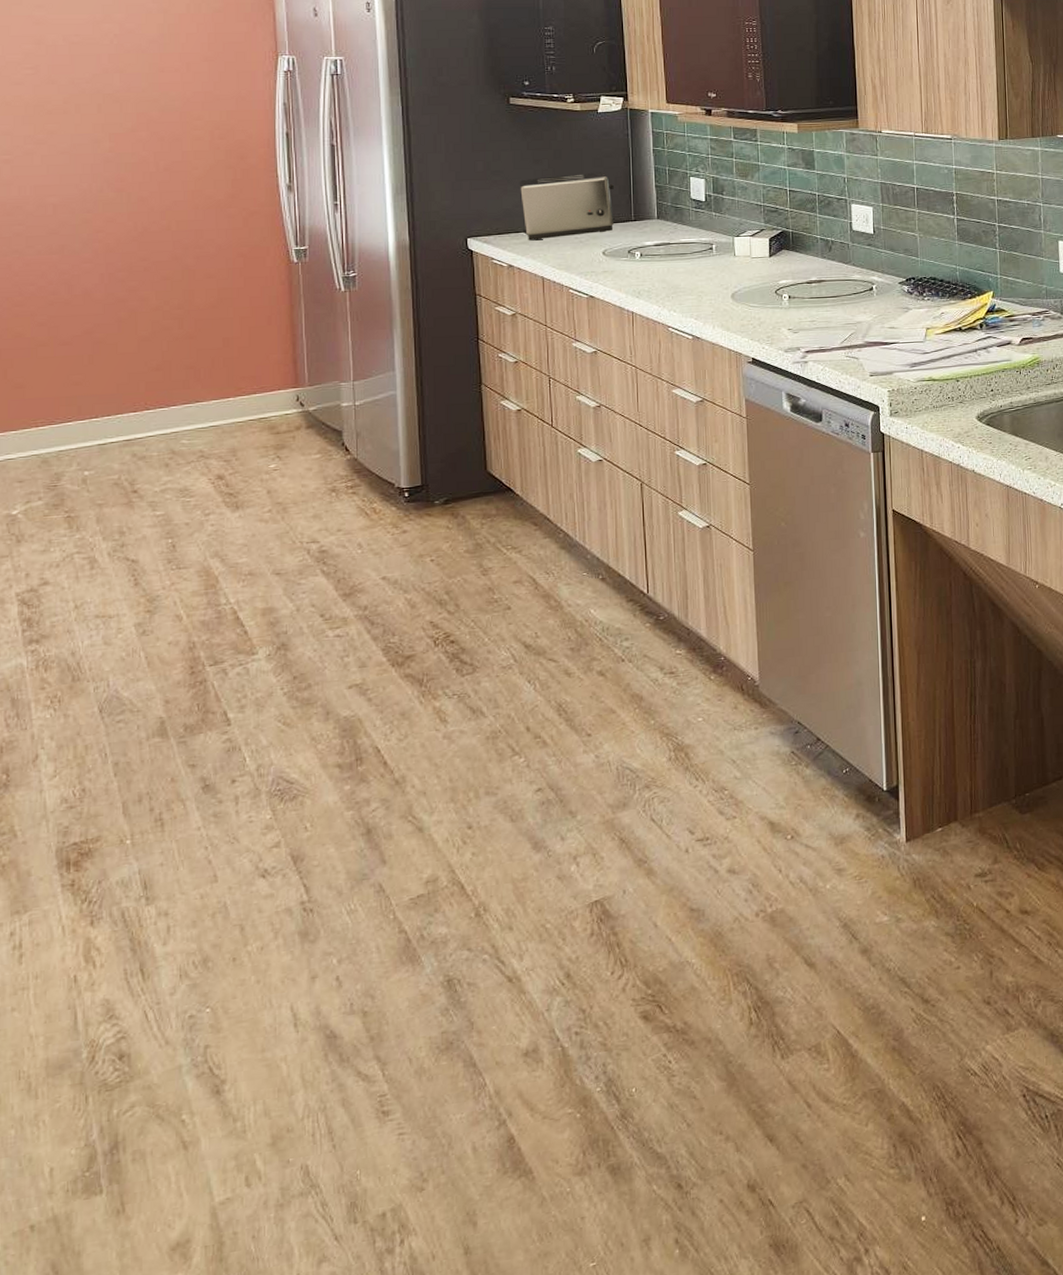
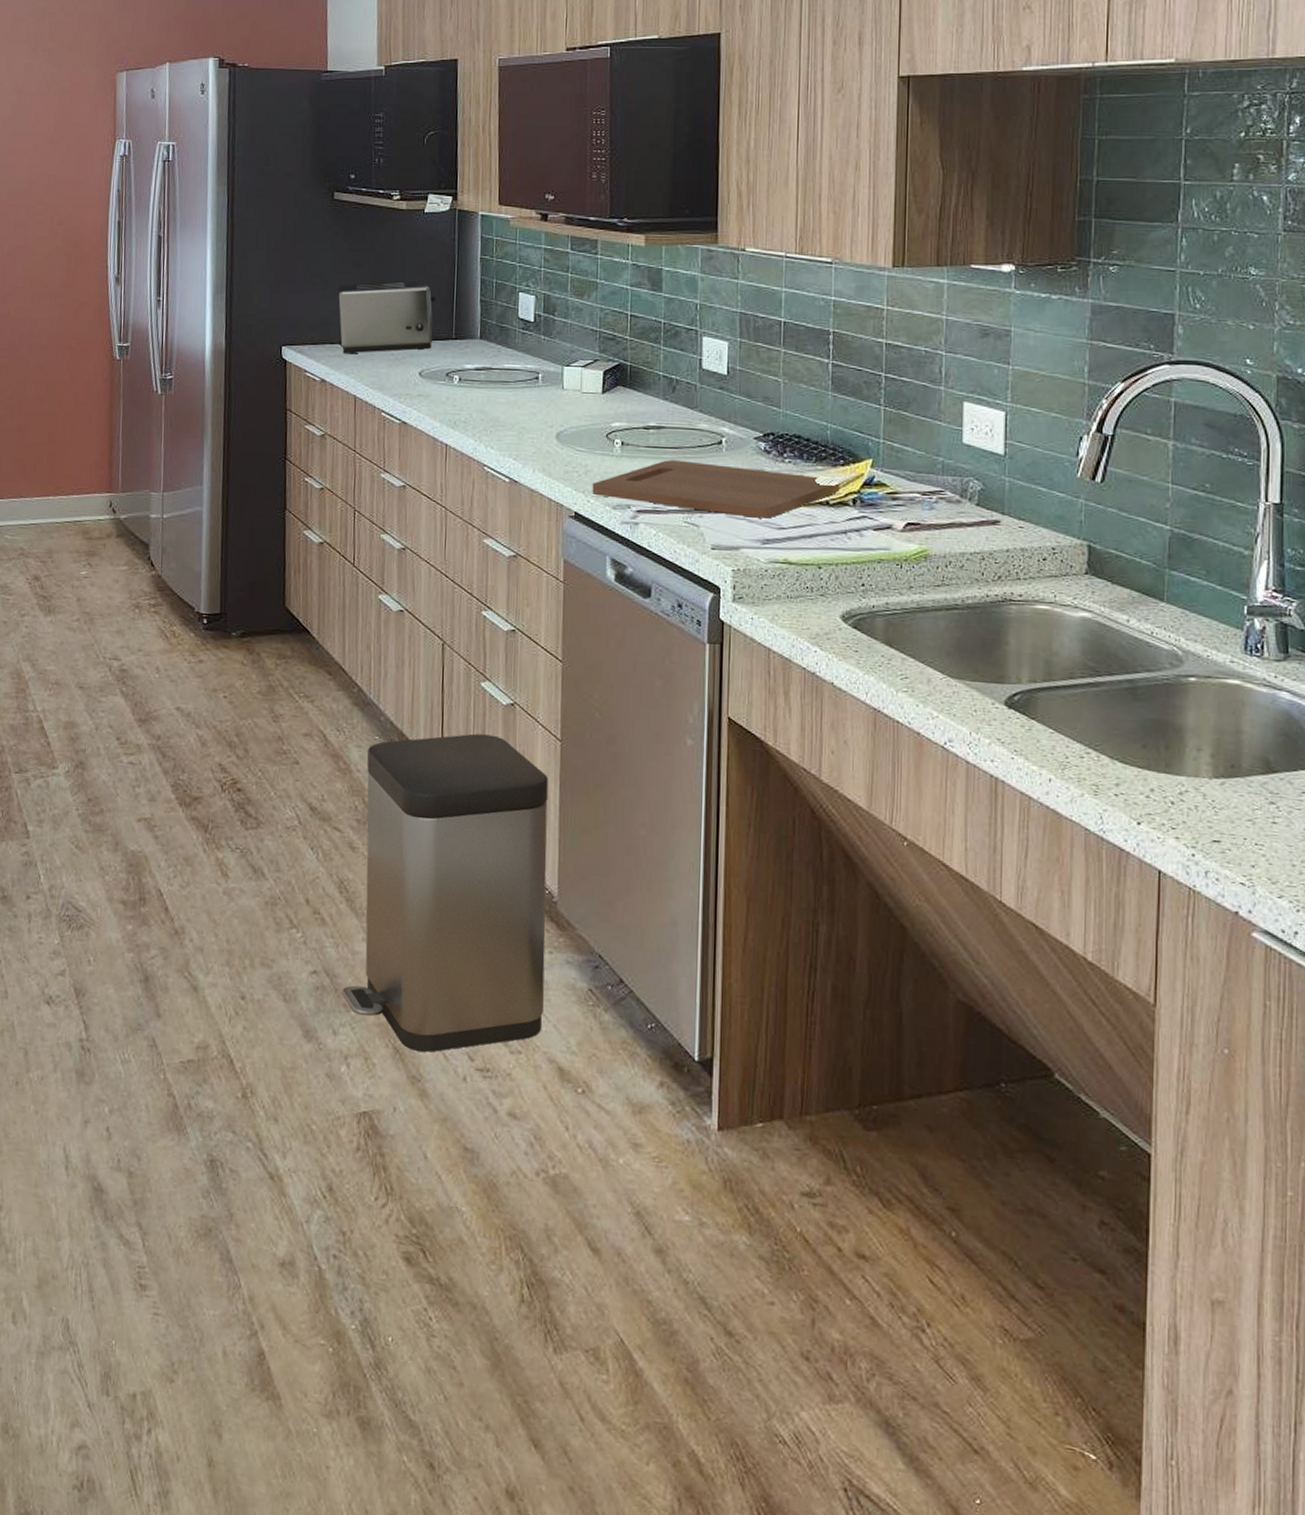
pedal bin: none [567,555,753,837] -> present [342,733,548,1052]
cutting board: none [766,306,970,347] -> present [592,460,840,518]

